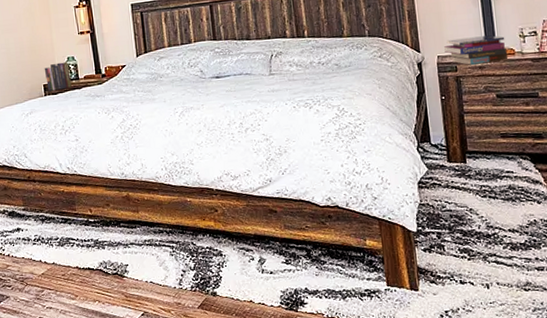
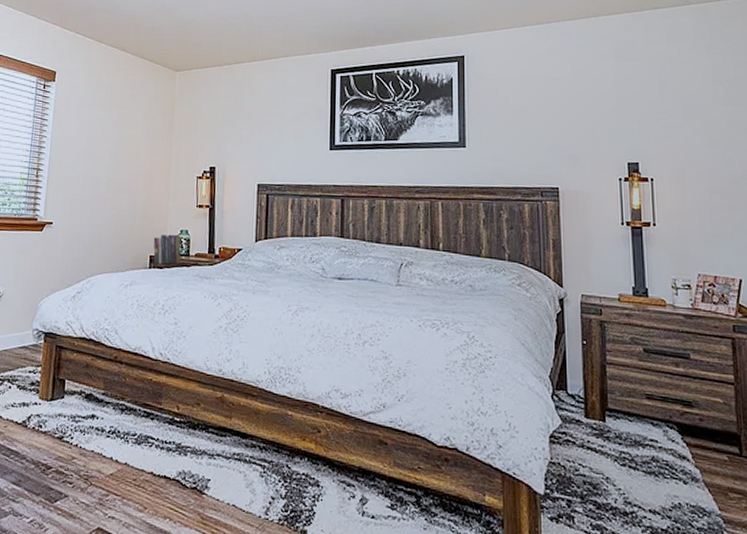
books: present [444,35,509,65] -> none [589,278,659,312]

